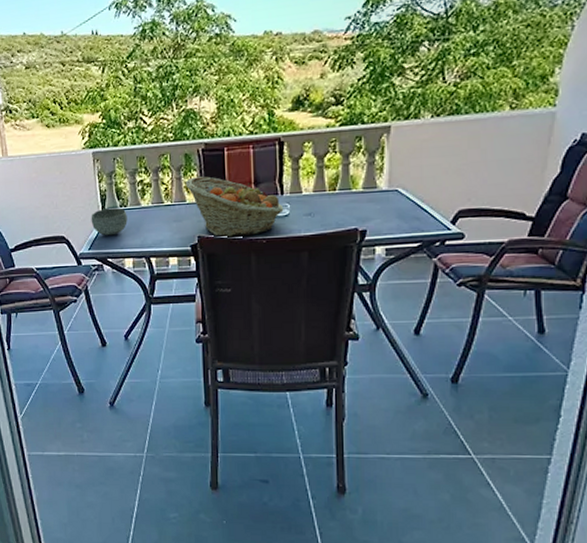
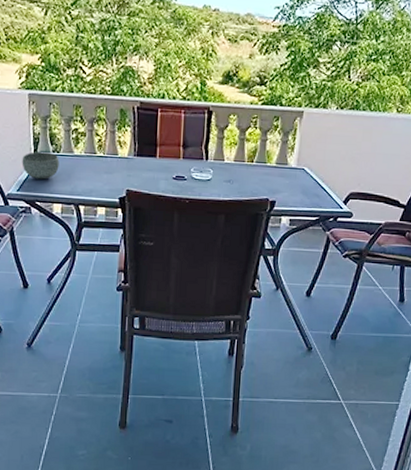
fruit basket: present [185,176,284,237] -> none [118,133,207,195]

